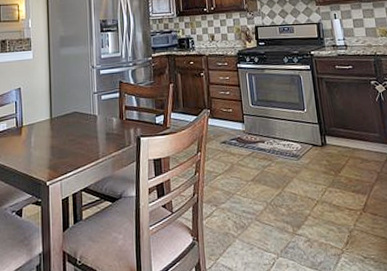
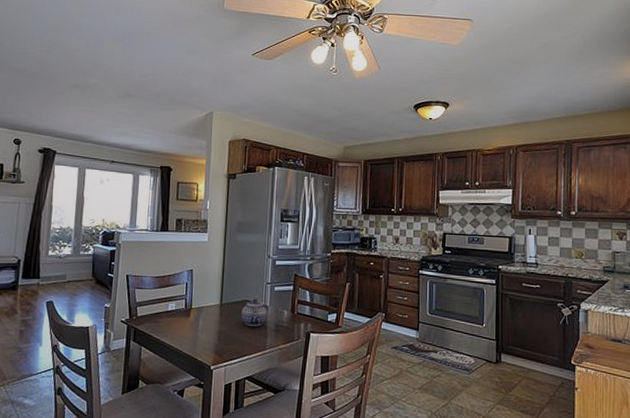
teapot: none [72,109,97,137] -> present [241,298,267,326]

